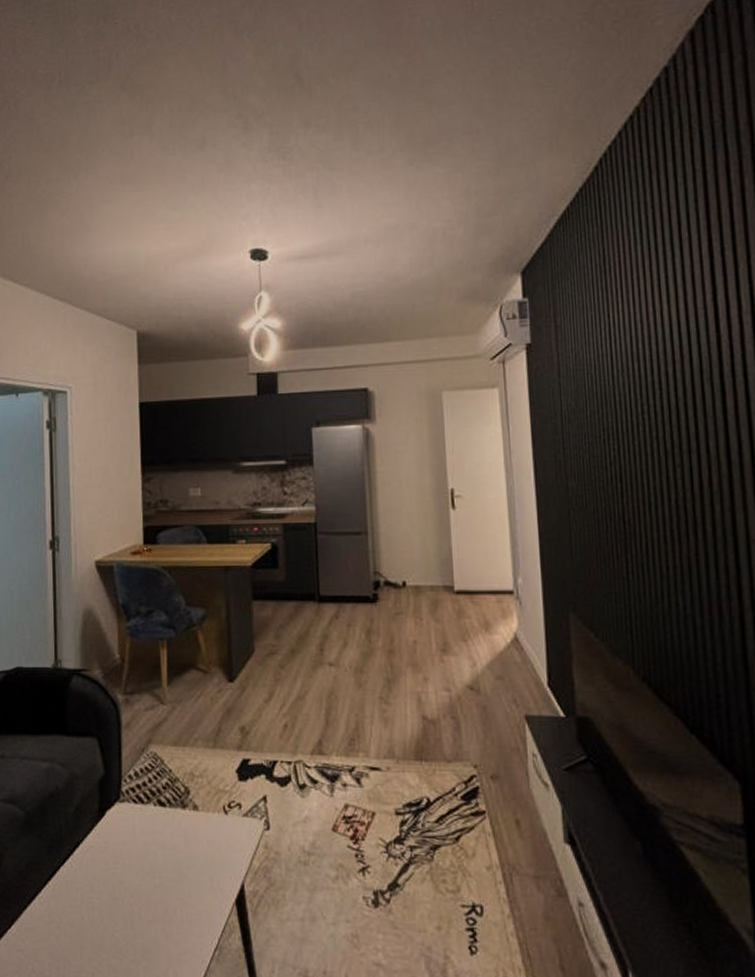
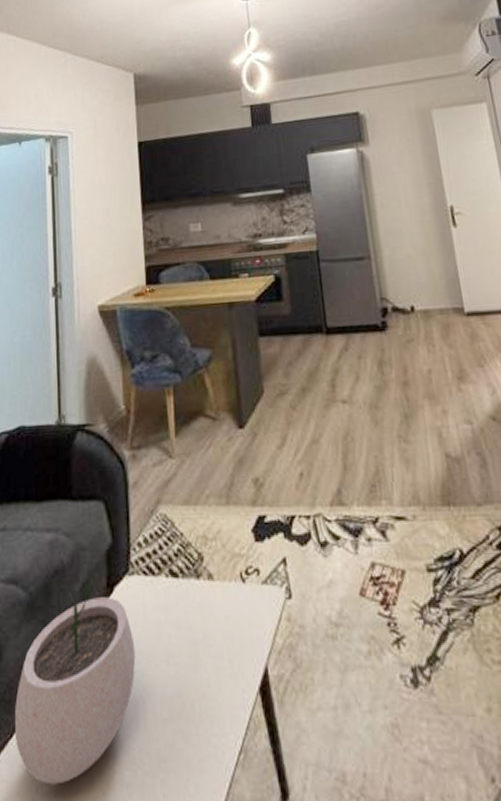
plant pot: none [12,809,124,966] -> present [14,586,136,785]

